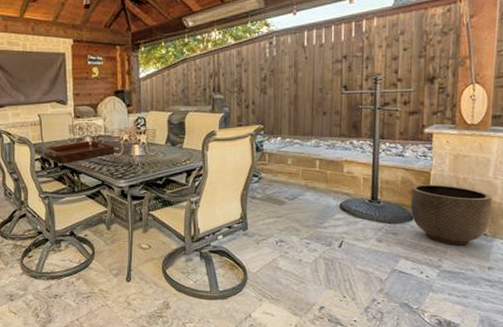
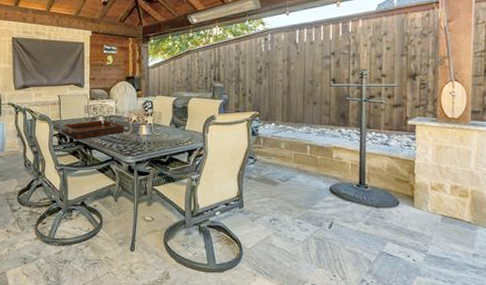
planter: present [410,184,493,246] -> none [396,172,475,232]

